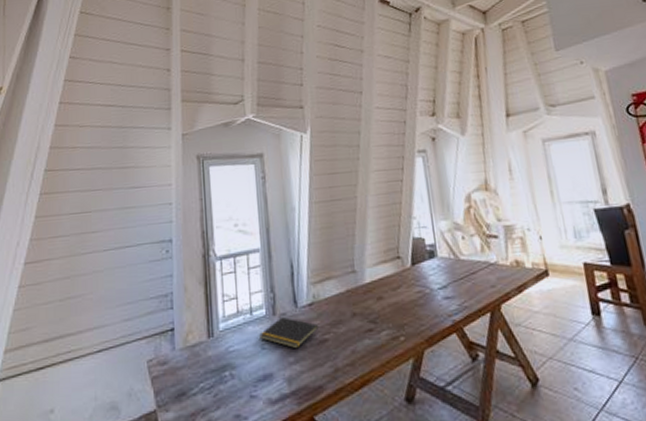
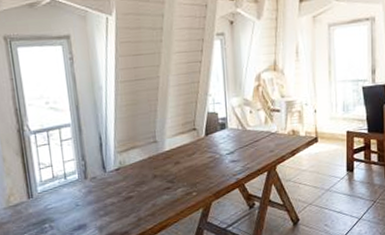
notepad: present [259,316,319,349] -> none [73,179,125,205]

